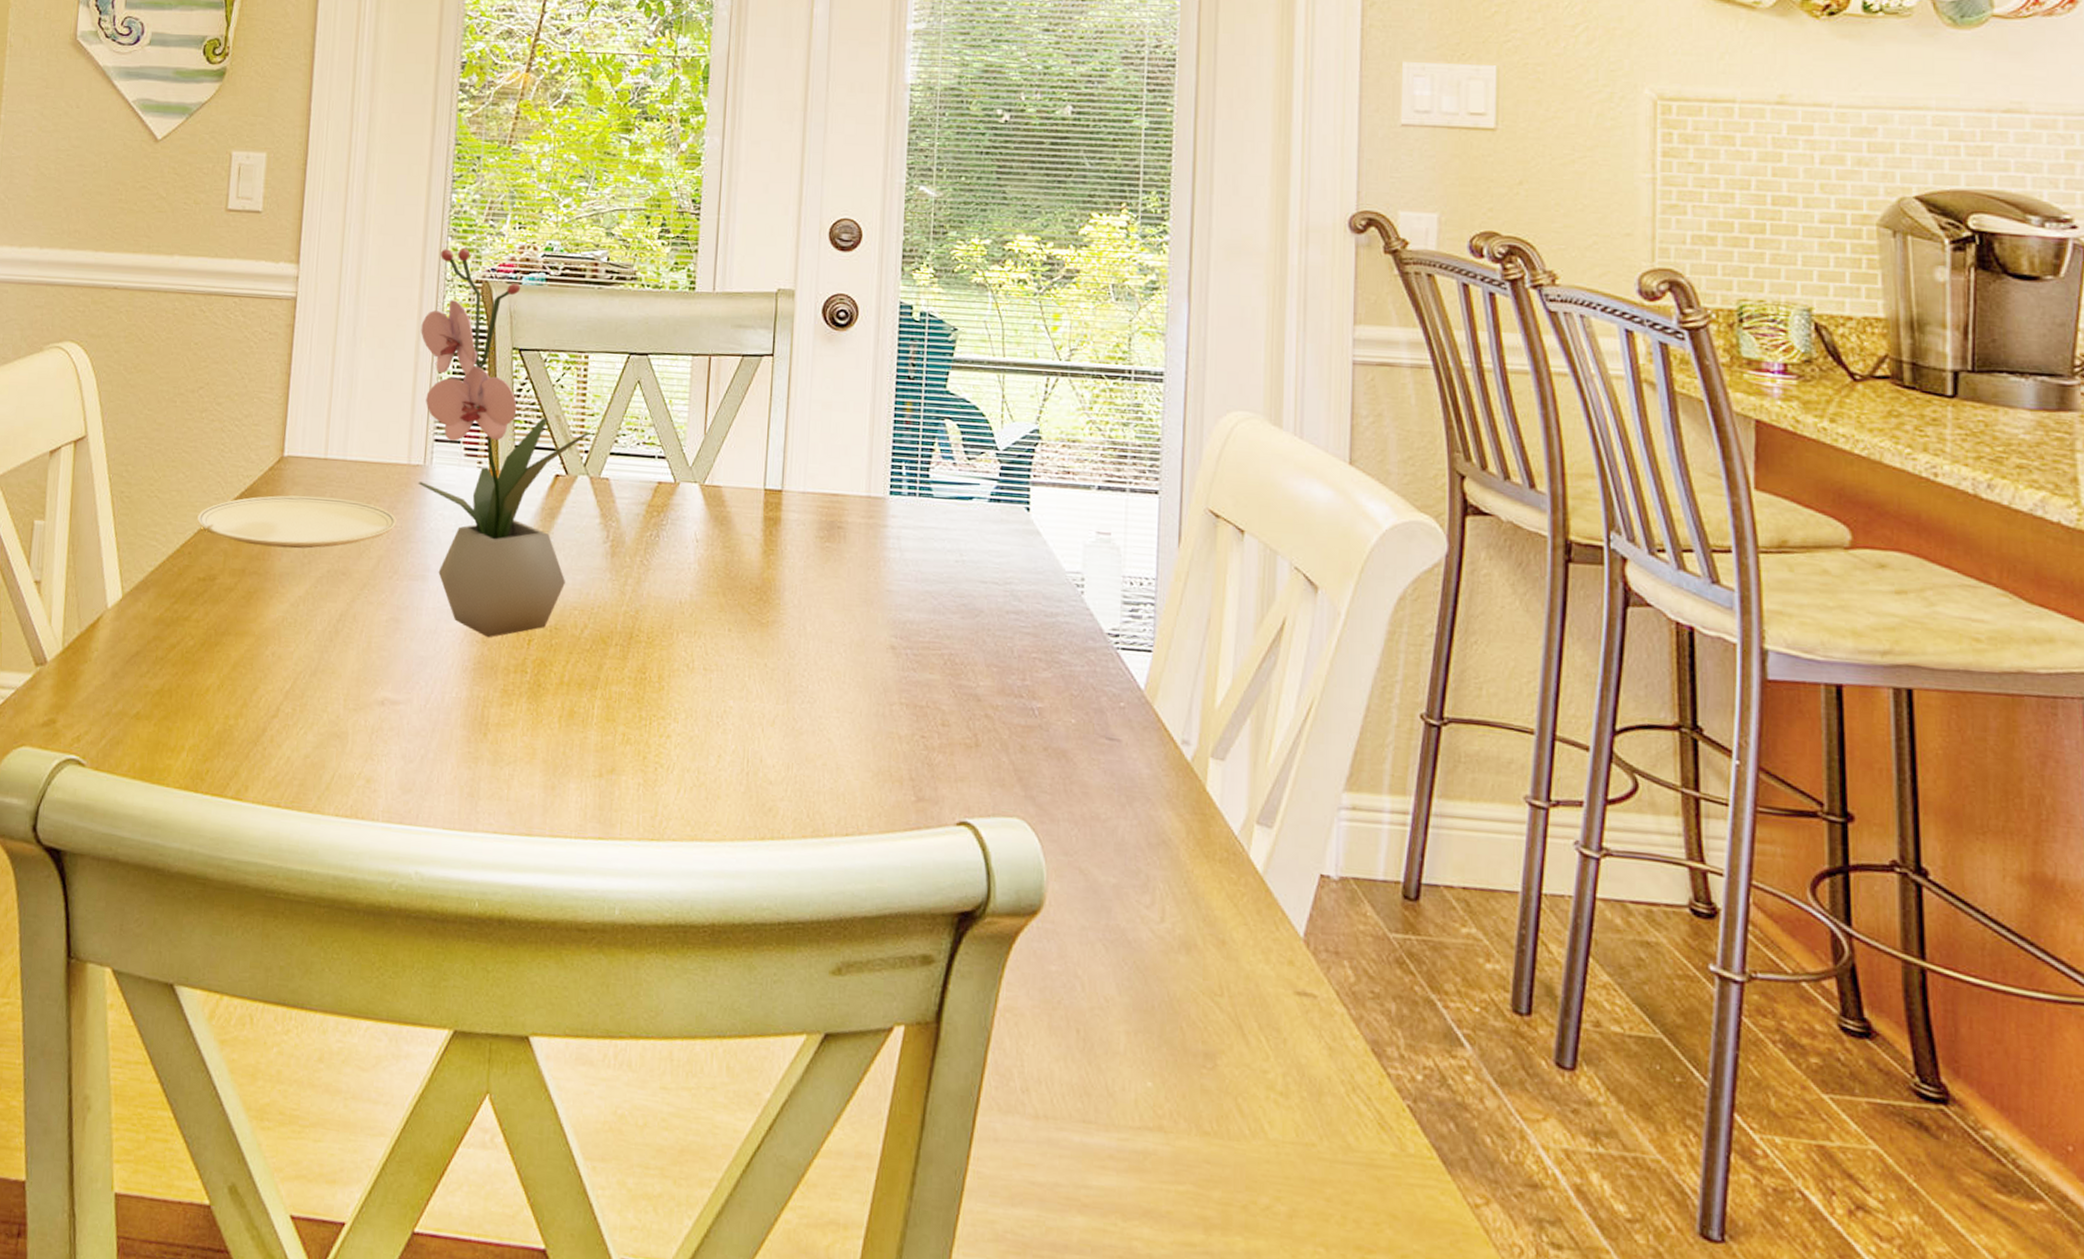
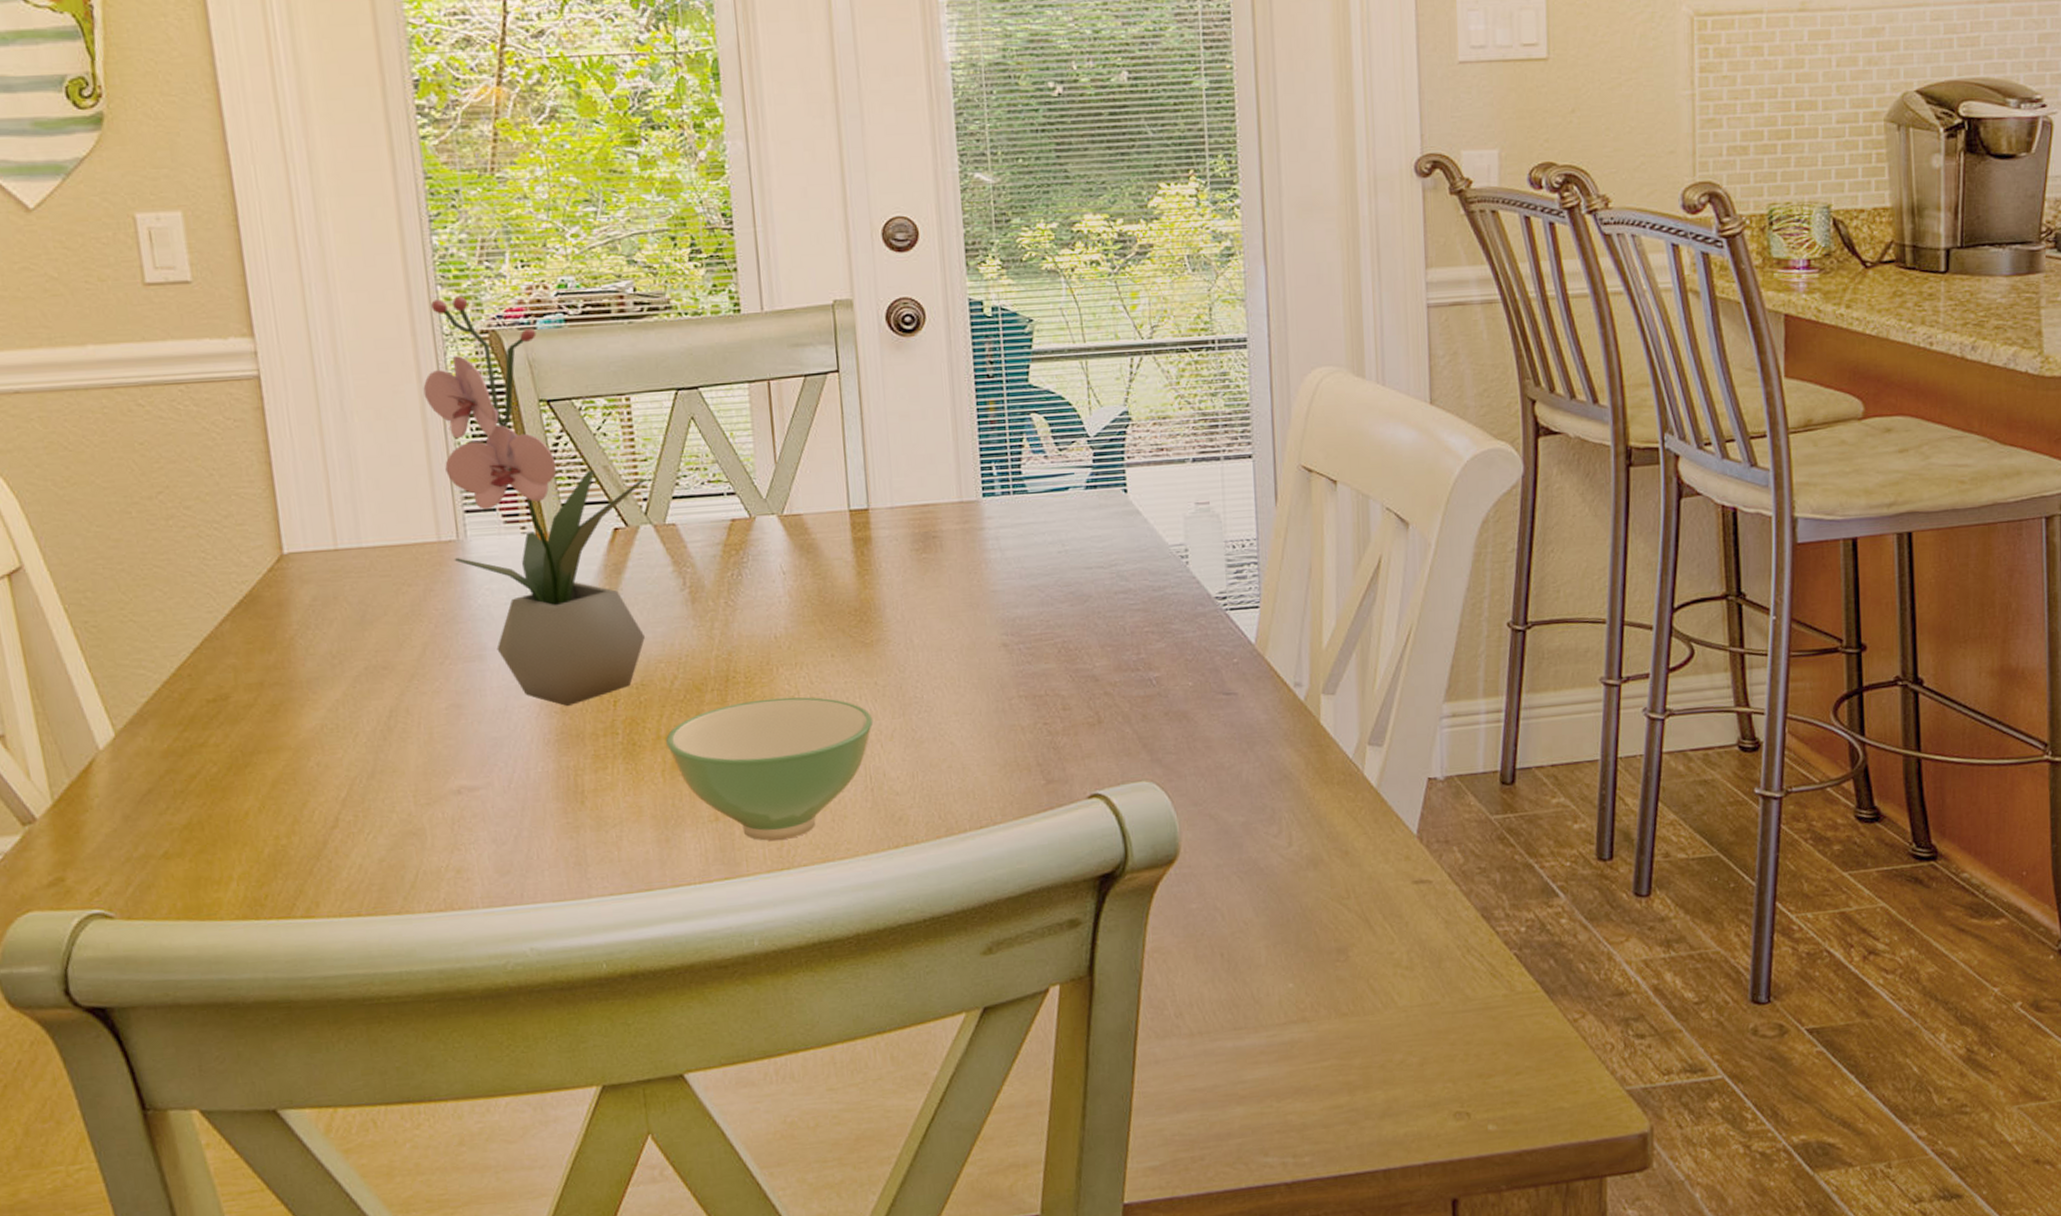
plate: present [197,495,397,549] -> none [189,589,437,655]
bowl: none [567,662,758,809] -> present [666,697,874,841]

